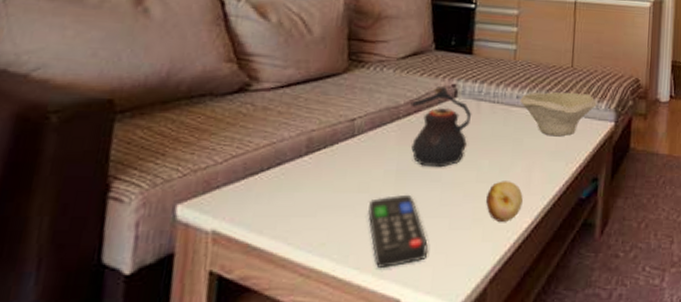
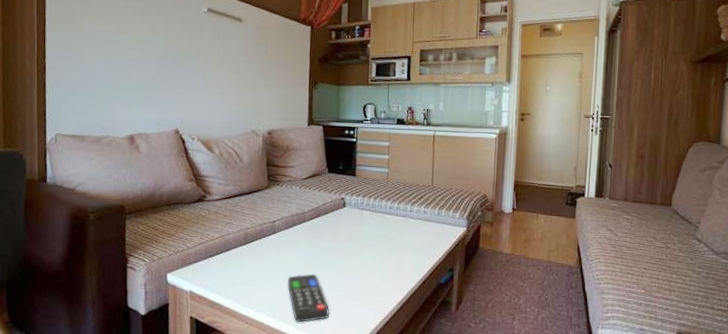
teapot: present [410,85,472,168] -> none [312,199,357,257]
fruit: present [486,181,523,222] -> none [369,268,396,297]
bowl: present [520,92,597,137] -> none [392,204,452,237]

